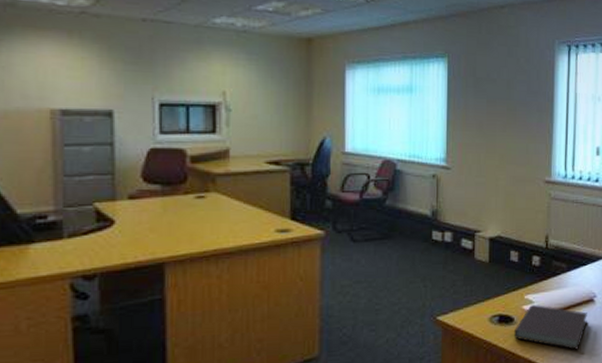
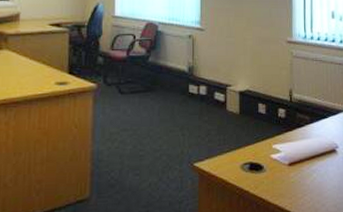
notebook: present [513,304,587,350] -> none [263,153,331,198]

